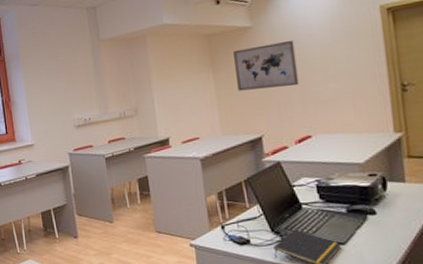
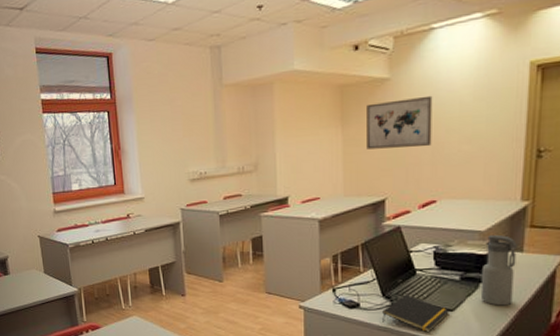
water bottle: none [366,166,404,238] -> present [480,234,517,306]

